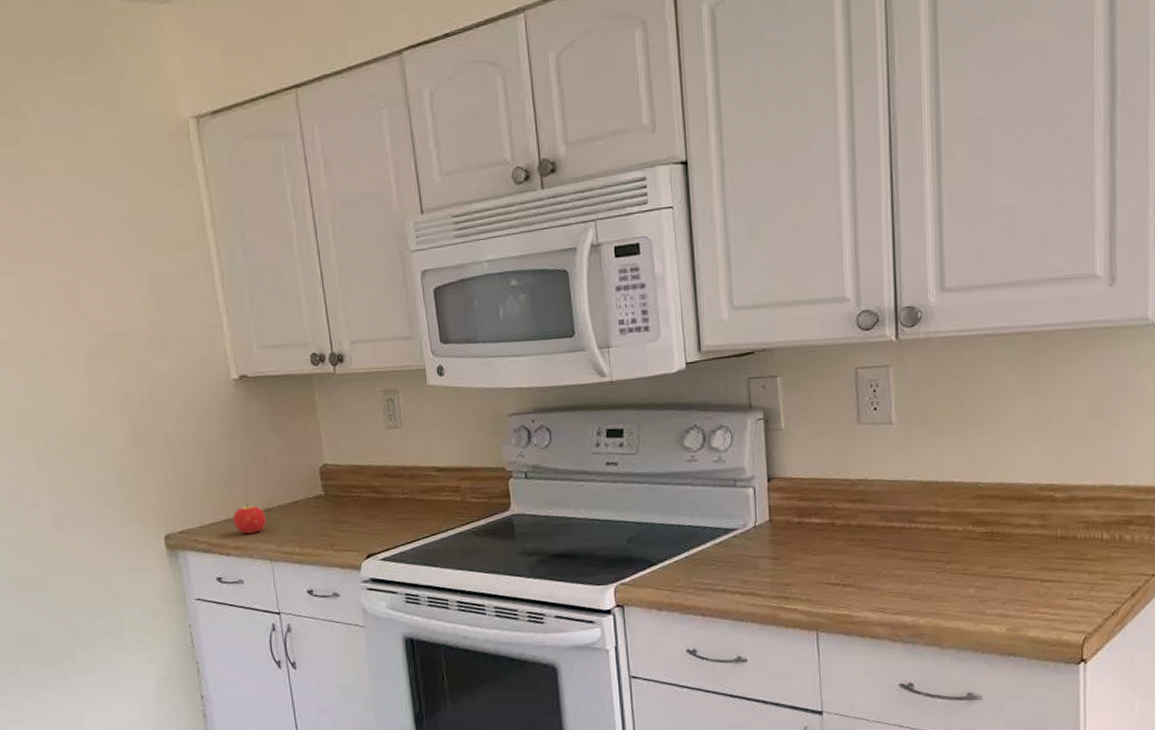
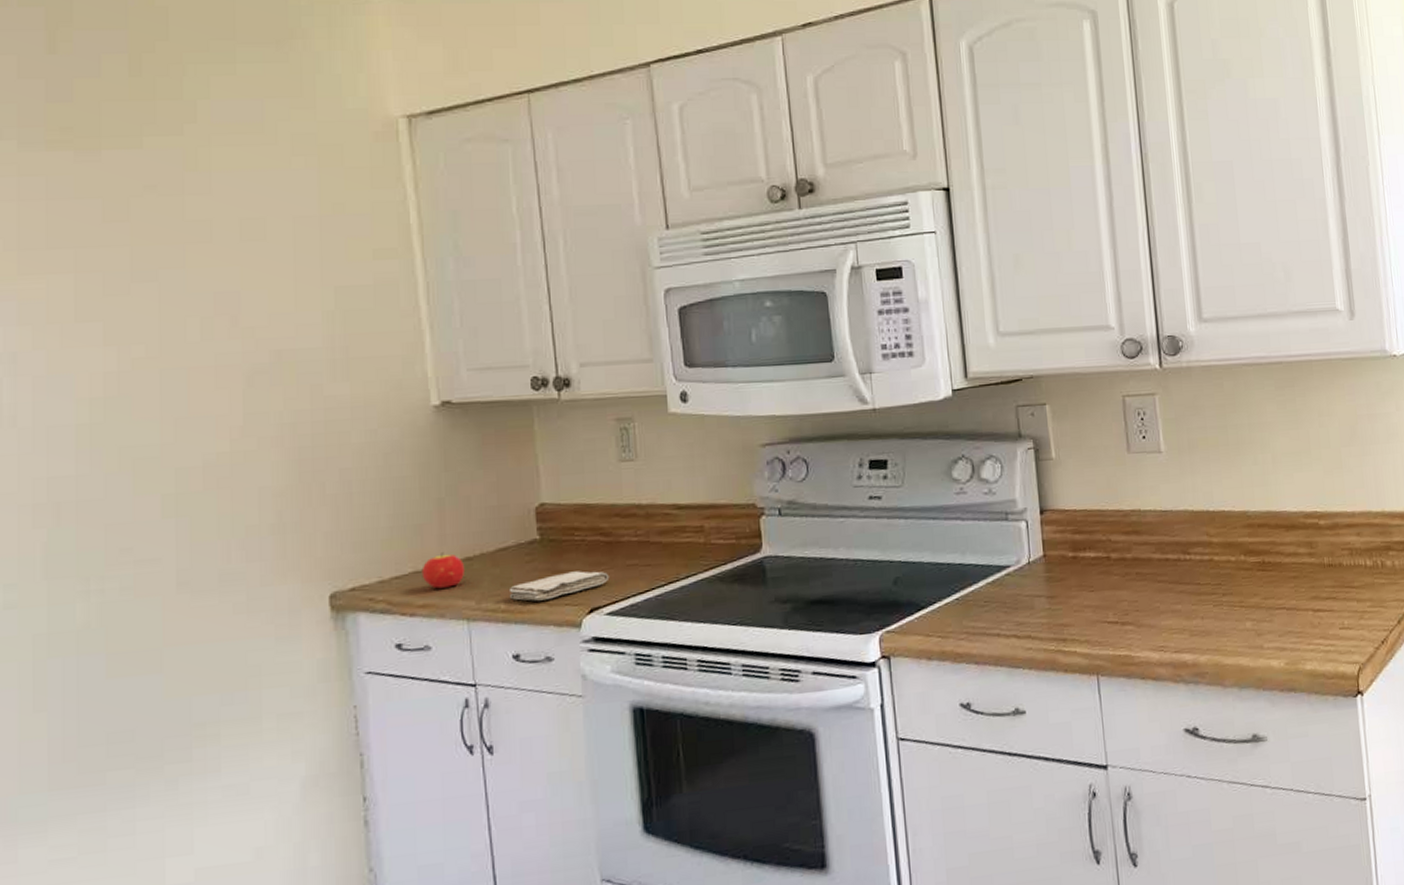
washcloth: none [301,522,382,547] -> present [508,571,610,601]

